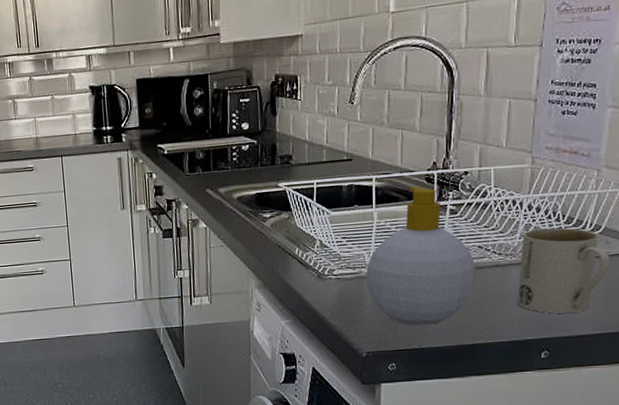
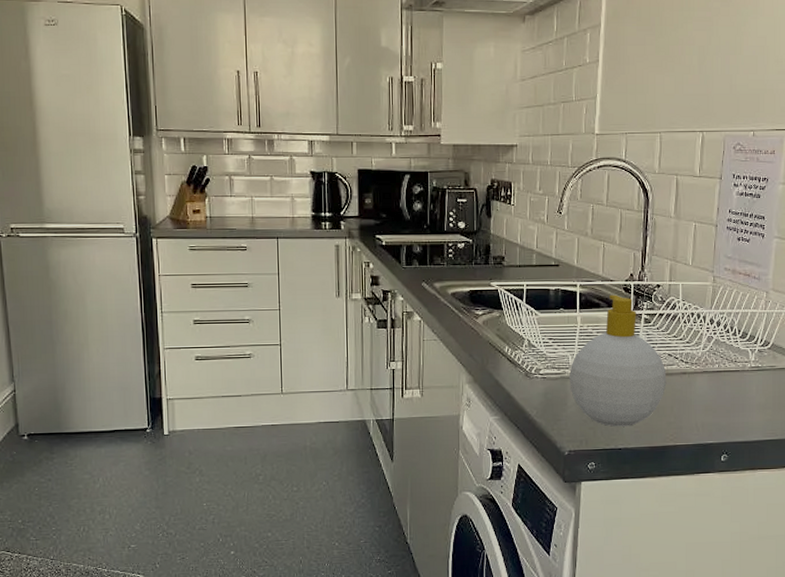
mug: present [517,227,610,314] -> none [701,341,777,421]

